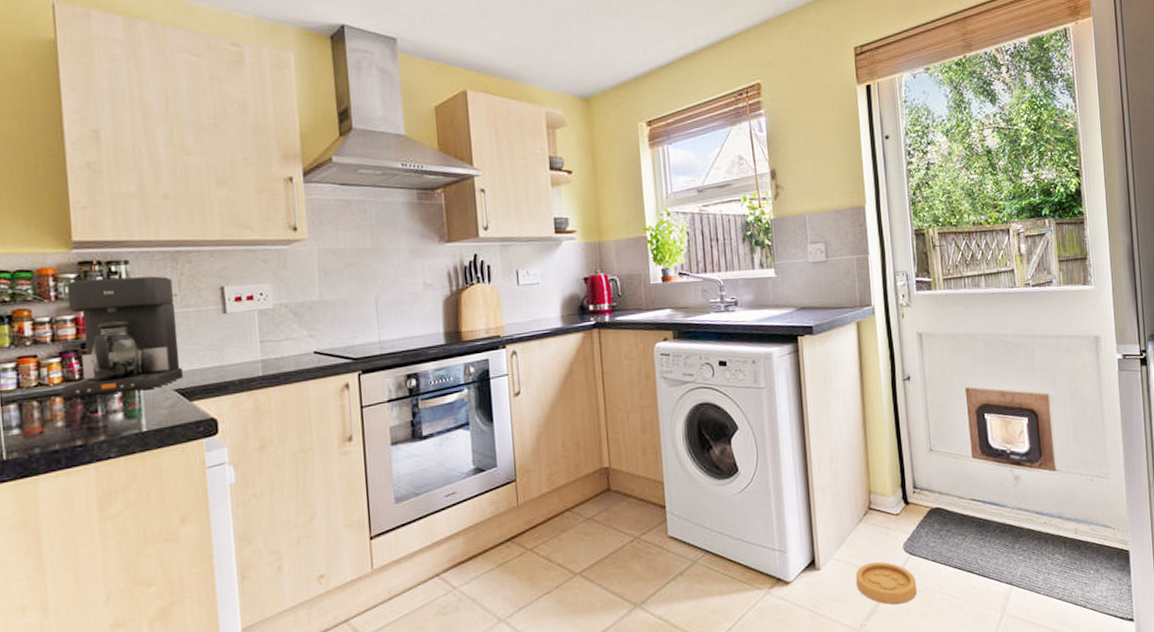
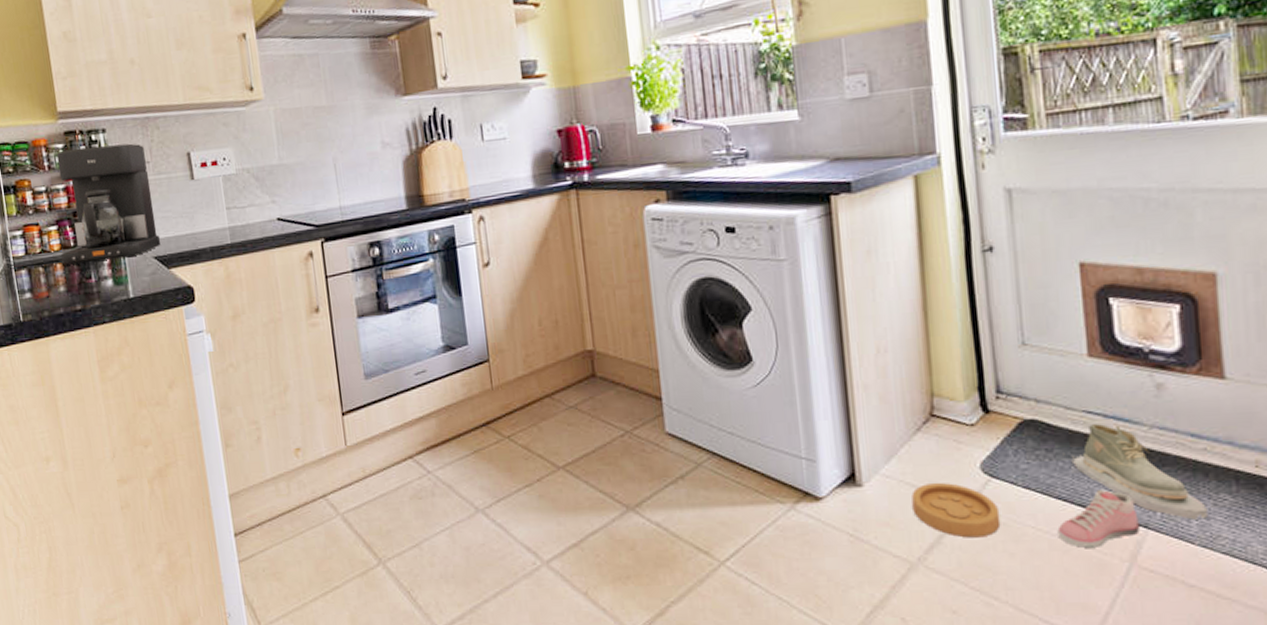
sneaker: none [955,558,1007,605] -> present [1057,490,1140,548]
boot: none [958,508,1048,576] -> present [1063,424,1207,520]

